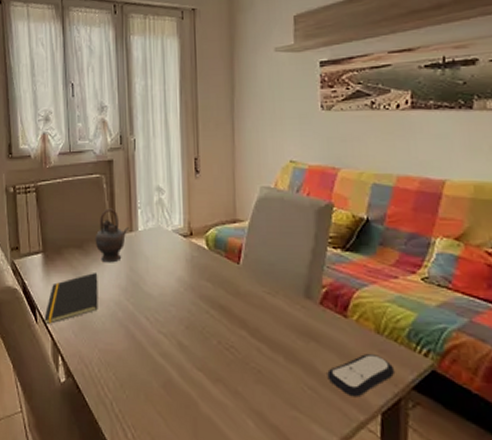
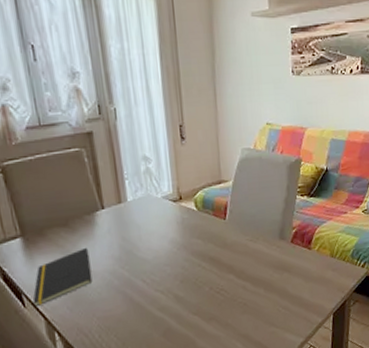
teapot: present [95,208,129,263] -> none [80,182,117,237]
remote control: present [327,354,394,397] -> none [296,273,342,307]

